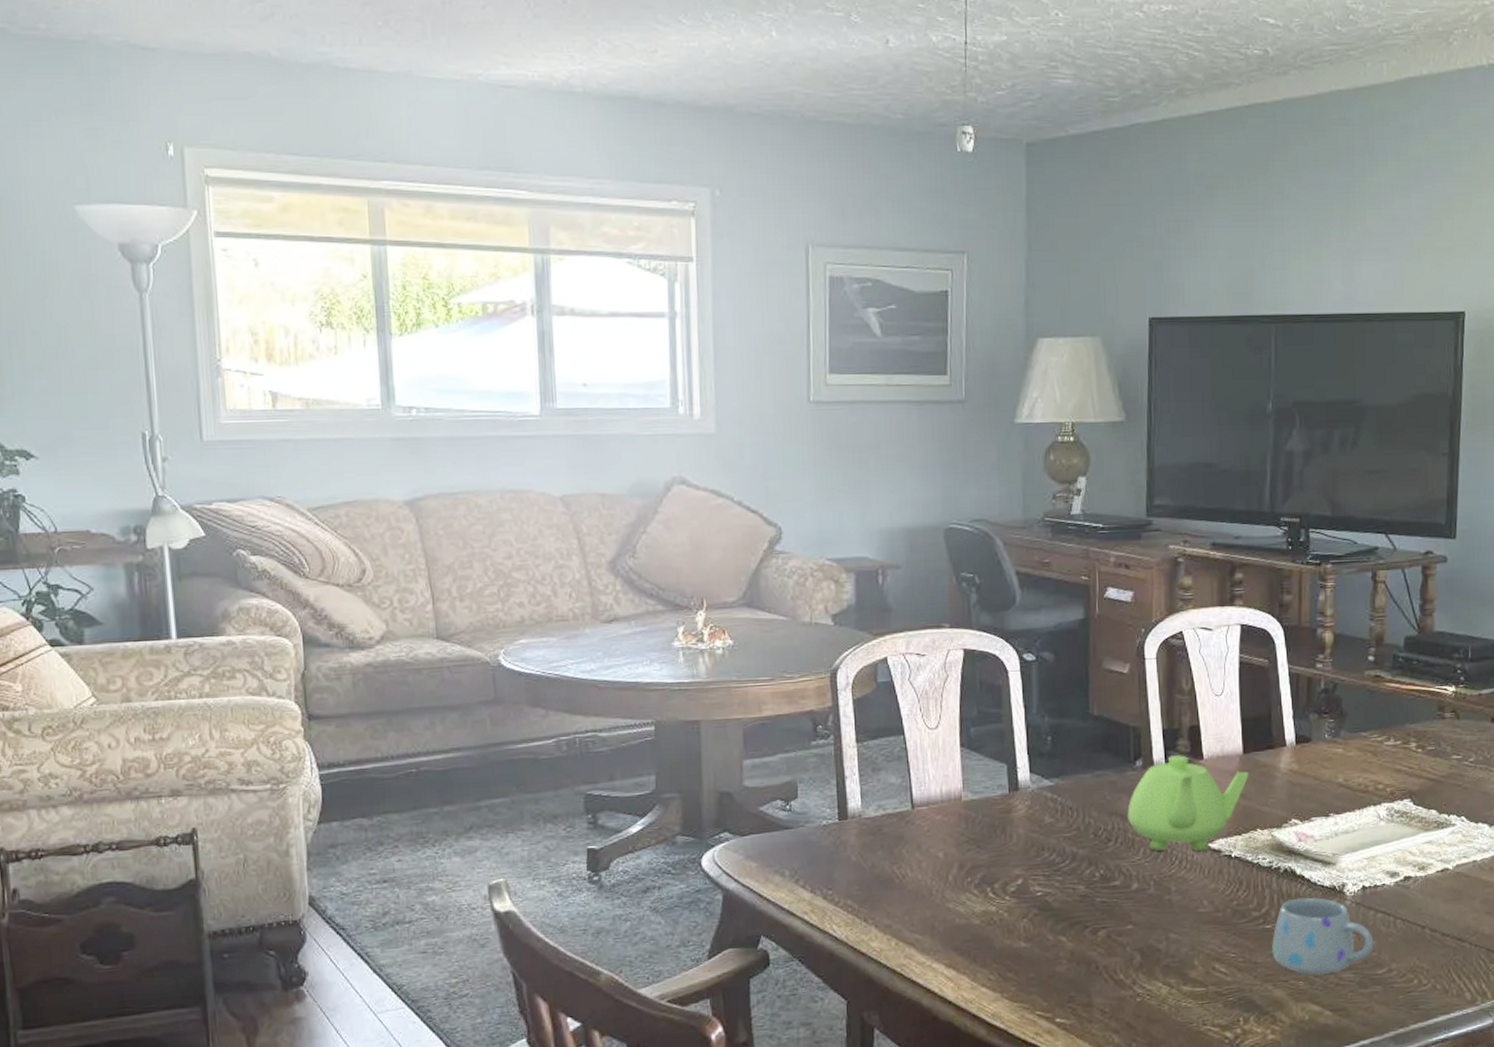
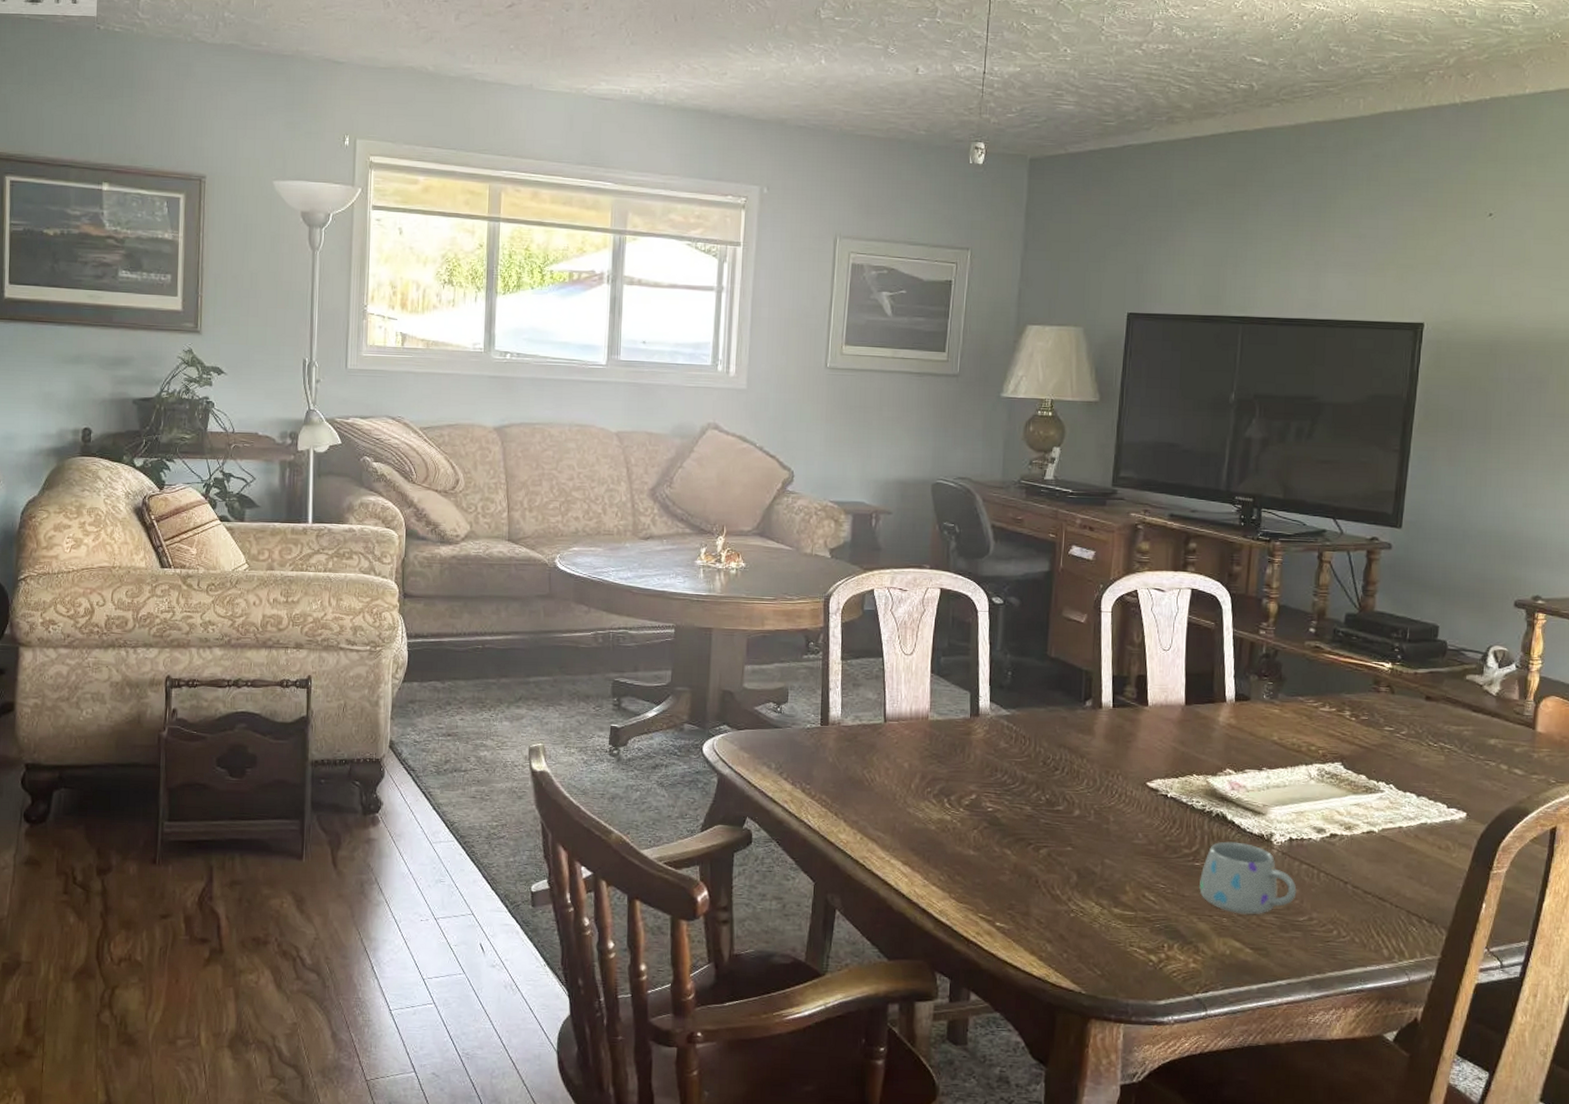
teapot: present [1127,755,1249,852] -> none [1075,700,1189,789]

